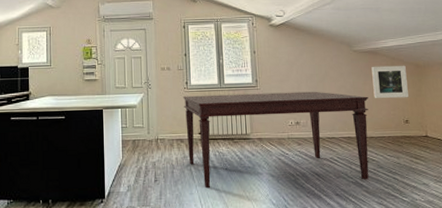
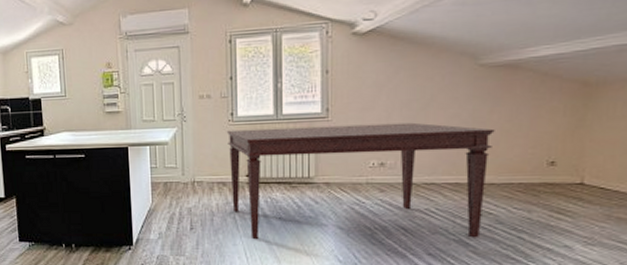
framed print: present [371,65,409,99] -> none [504,83,564,132]

